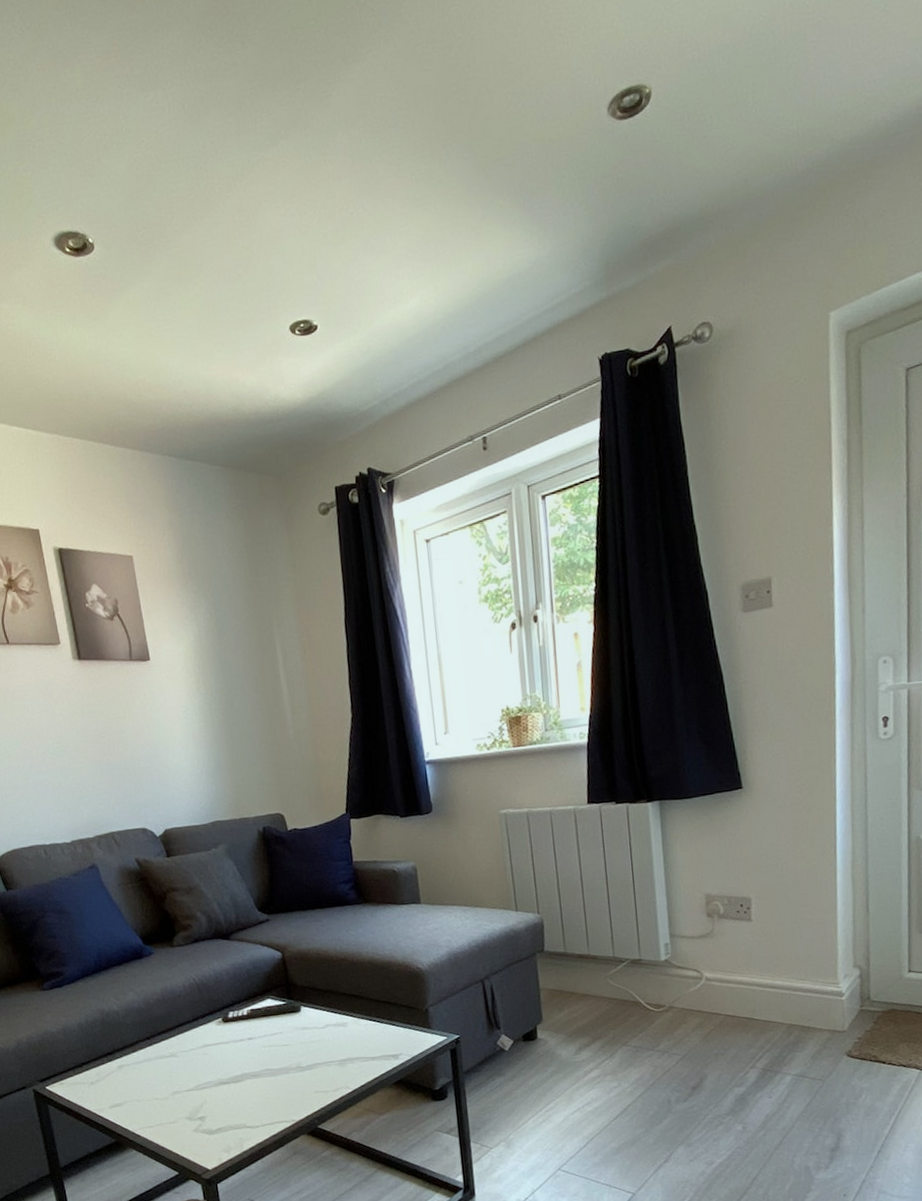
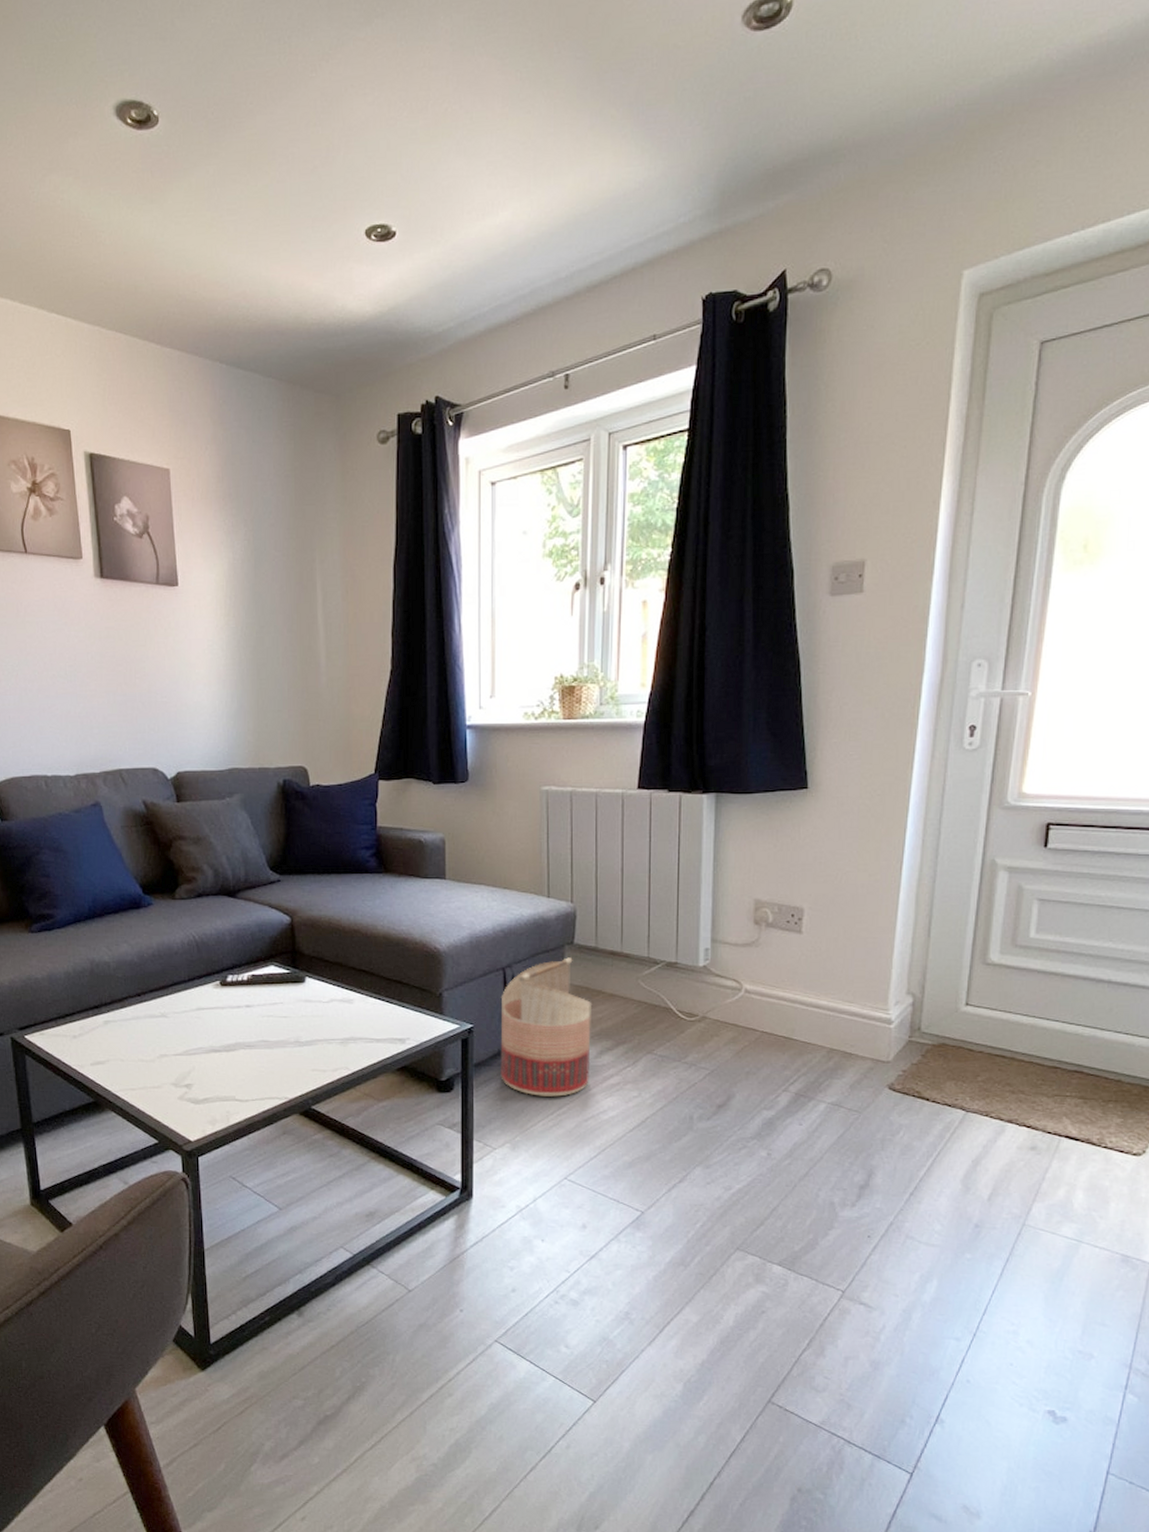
basket: none [483,964,572,1095] -> present [500,957,593,1097]

